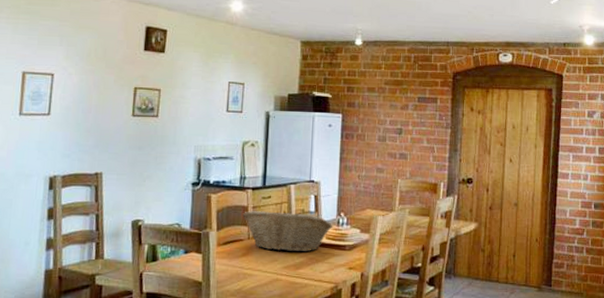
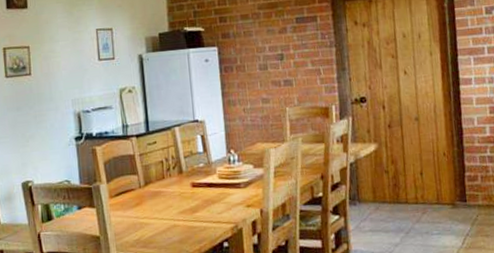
fruit basket: present [242,211,332,252] -> none [130,155,224,197]

